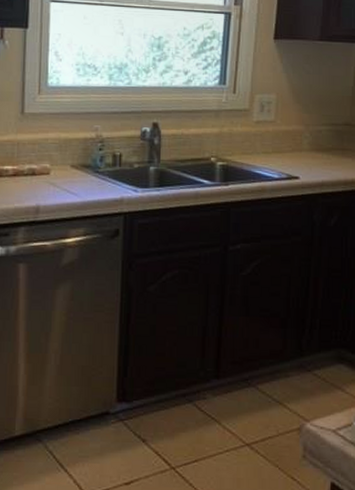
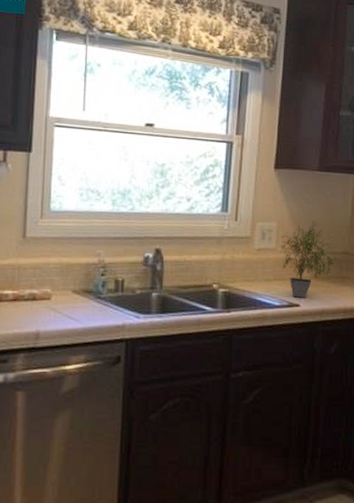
potted plant: none [278,92,338,170] -> present [279,221,337,298]

